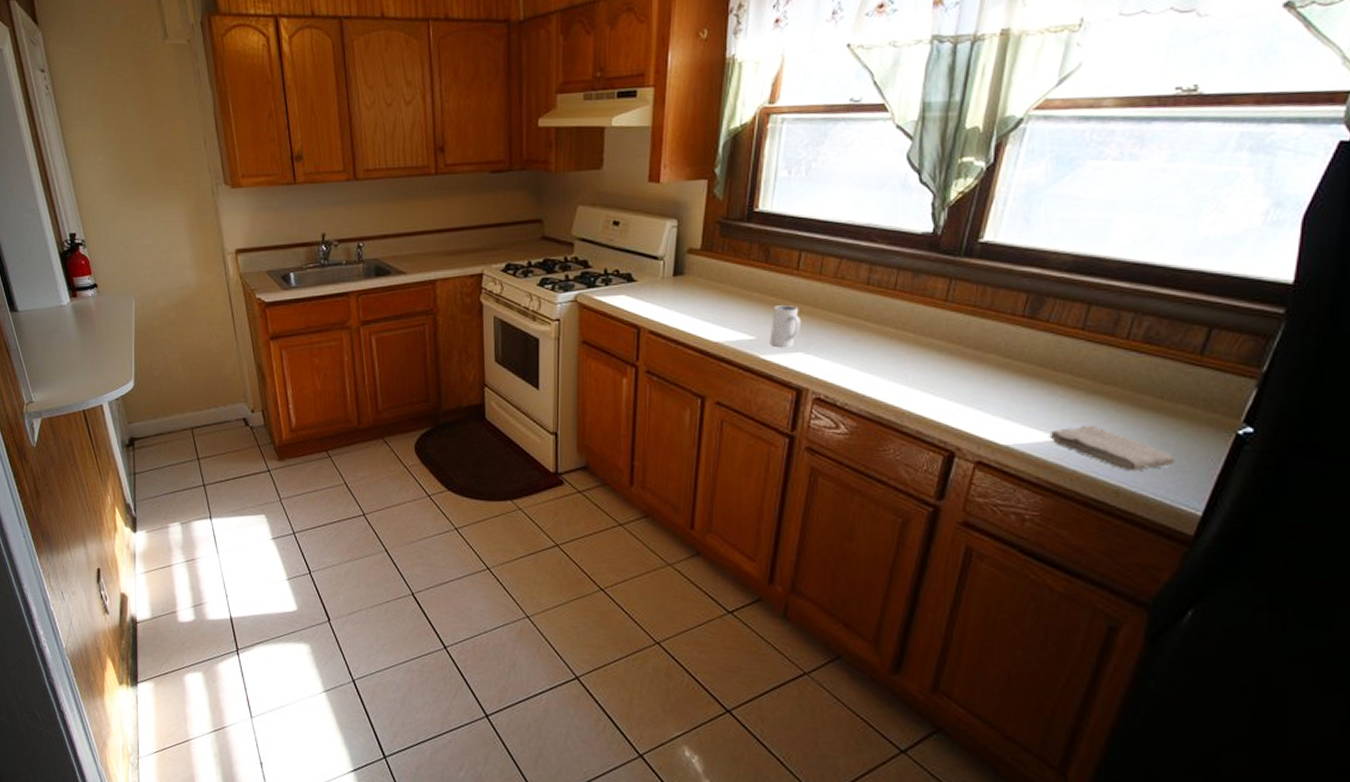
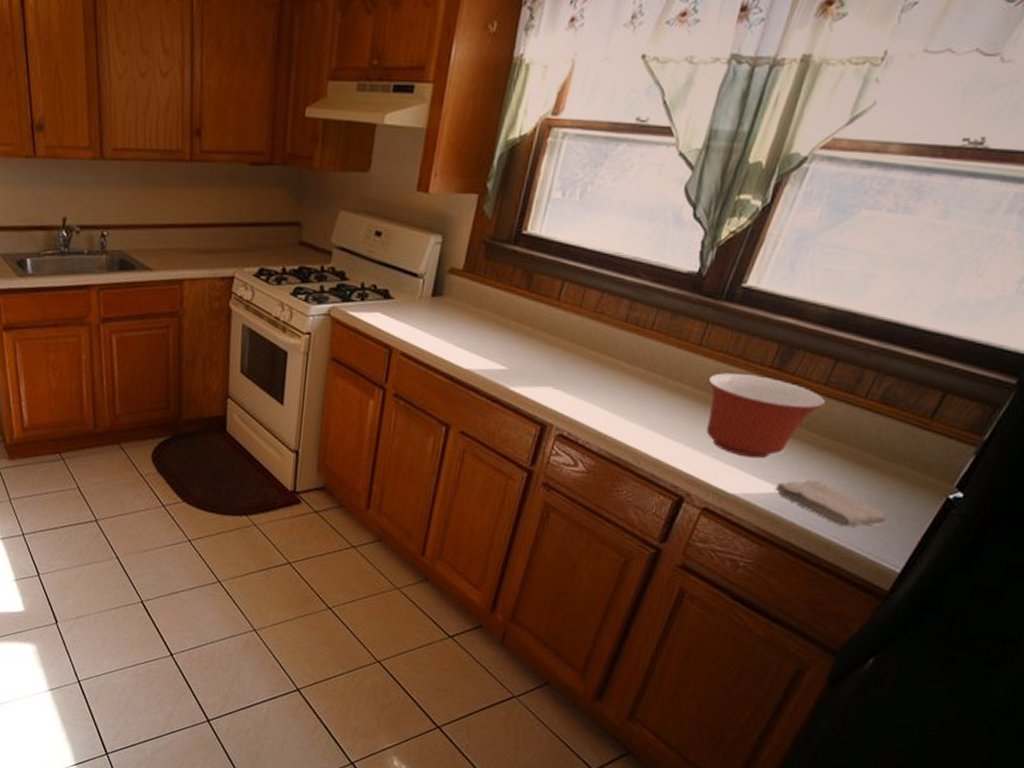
mug: present [769,305,800,348] -> none [520,336,555,382]
mixing bowl: none [959,325,1086,408] -> present [705,373,825,459]

